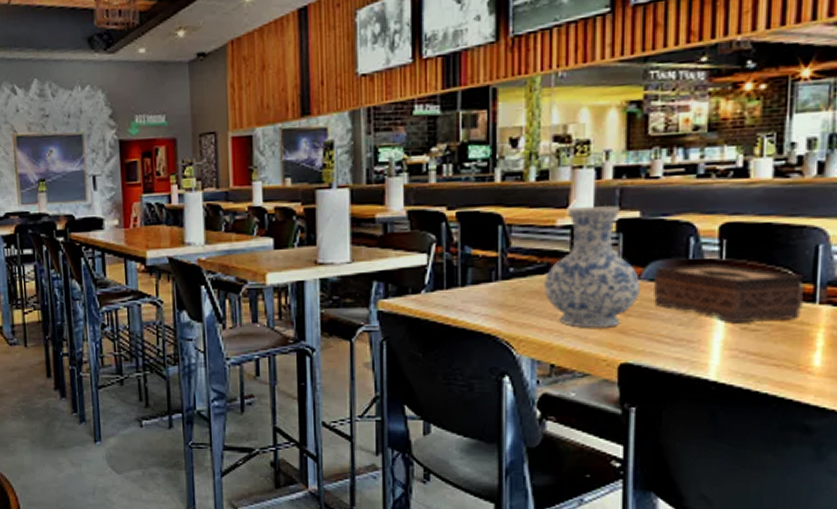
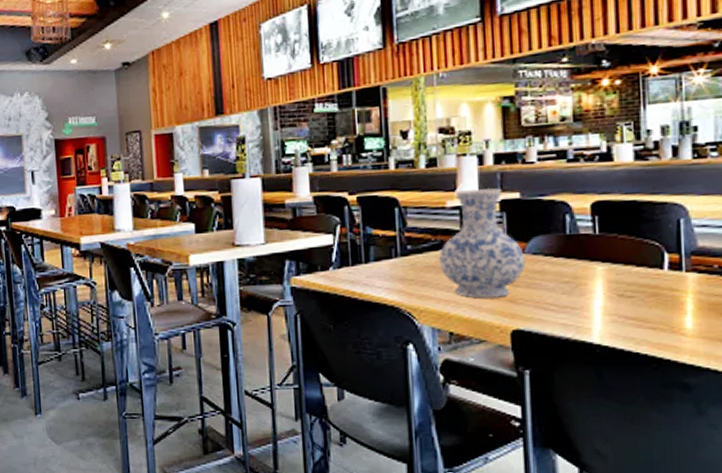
tissue box: present [654,264,805,324] -> none [537,238,673,291]

